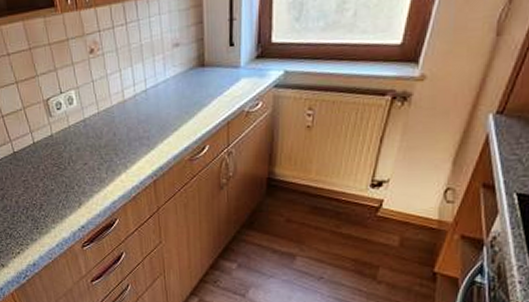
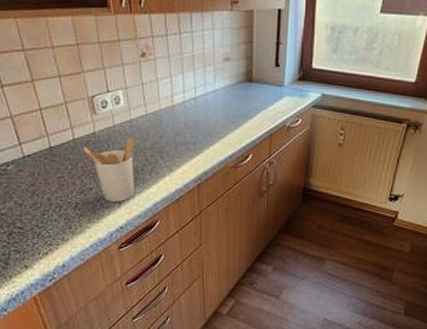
utensil holder: none [43,136,94,202] -> present [83,137,136,202]

